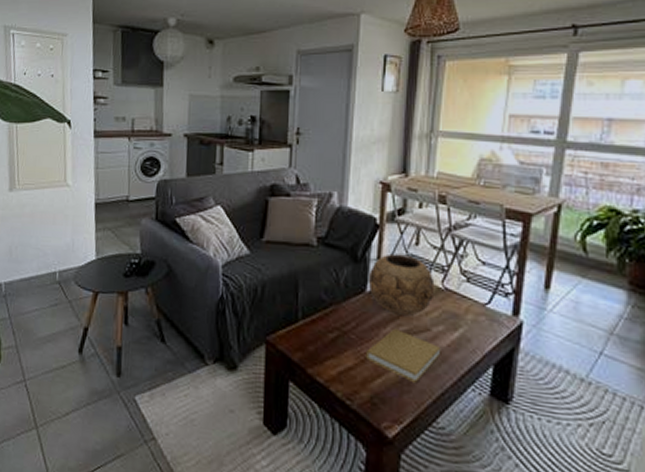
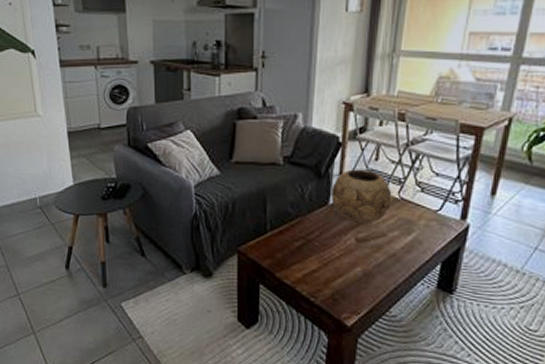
book: present [366,328,440,382] -> none [328,235,394,280]

